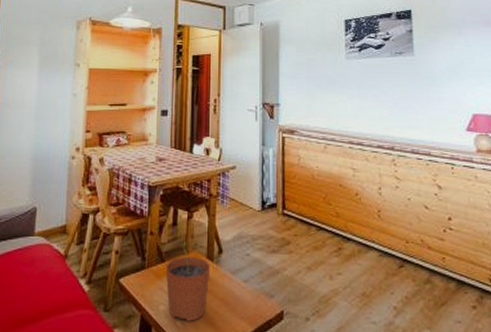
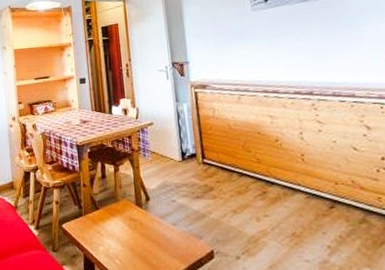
plant pot: present [165,241,211,322] -> none [100,191,141,260]

